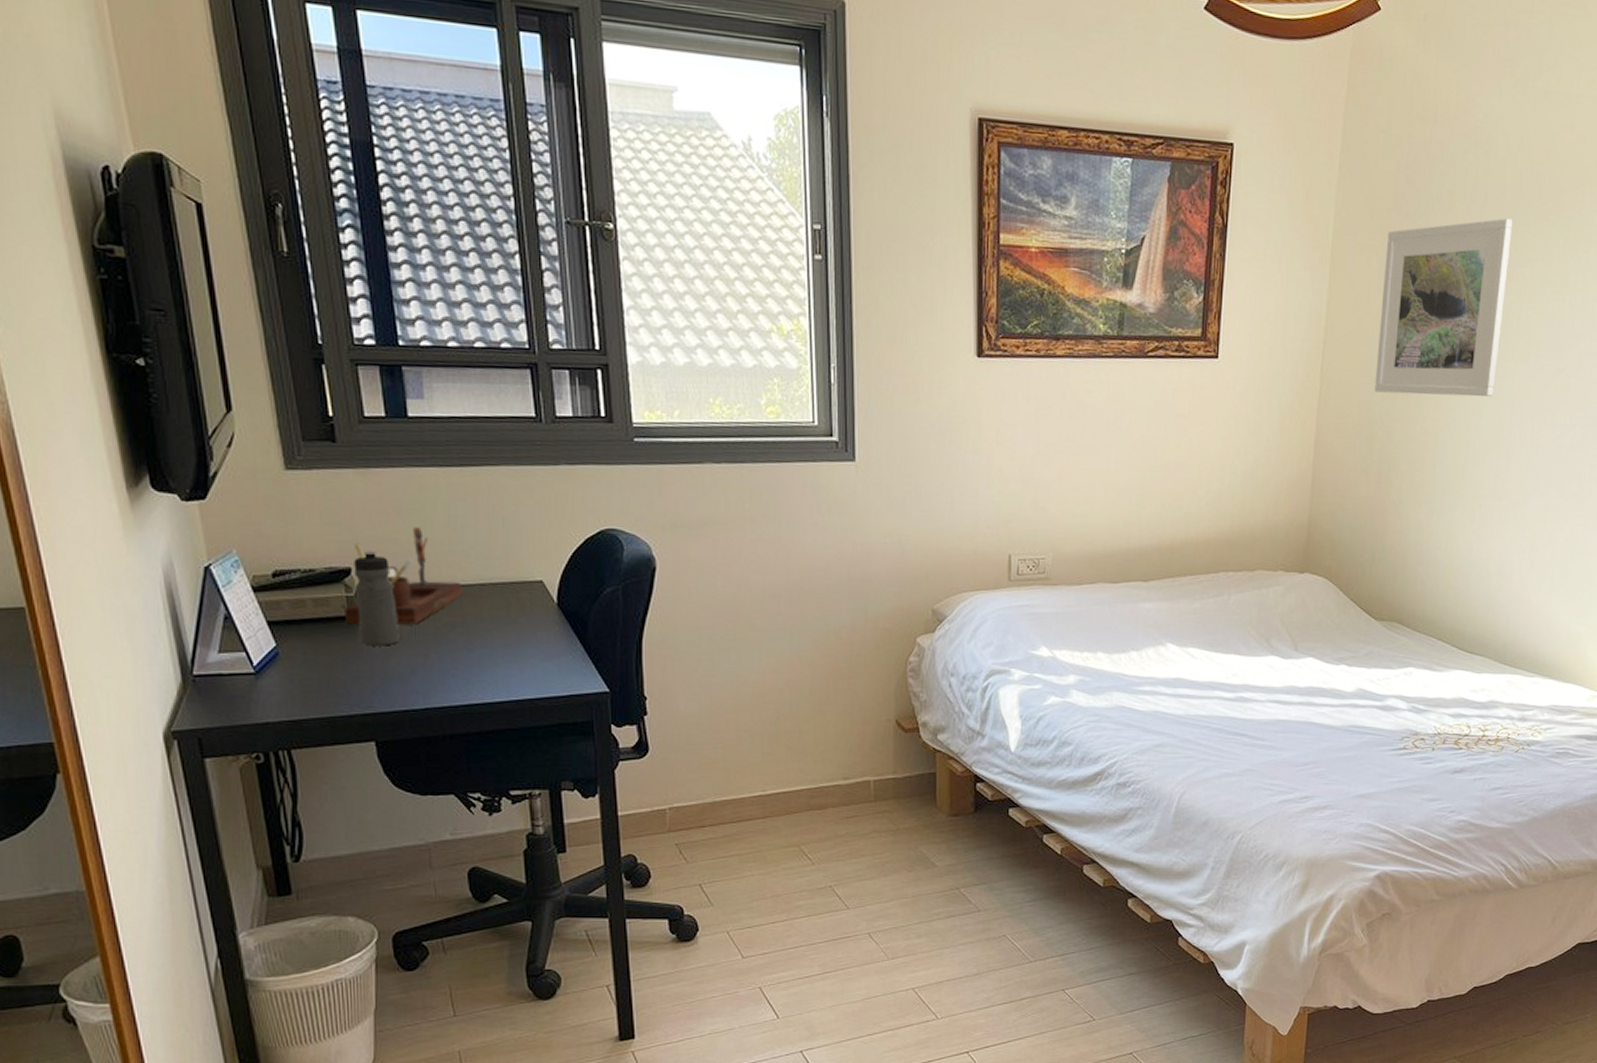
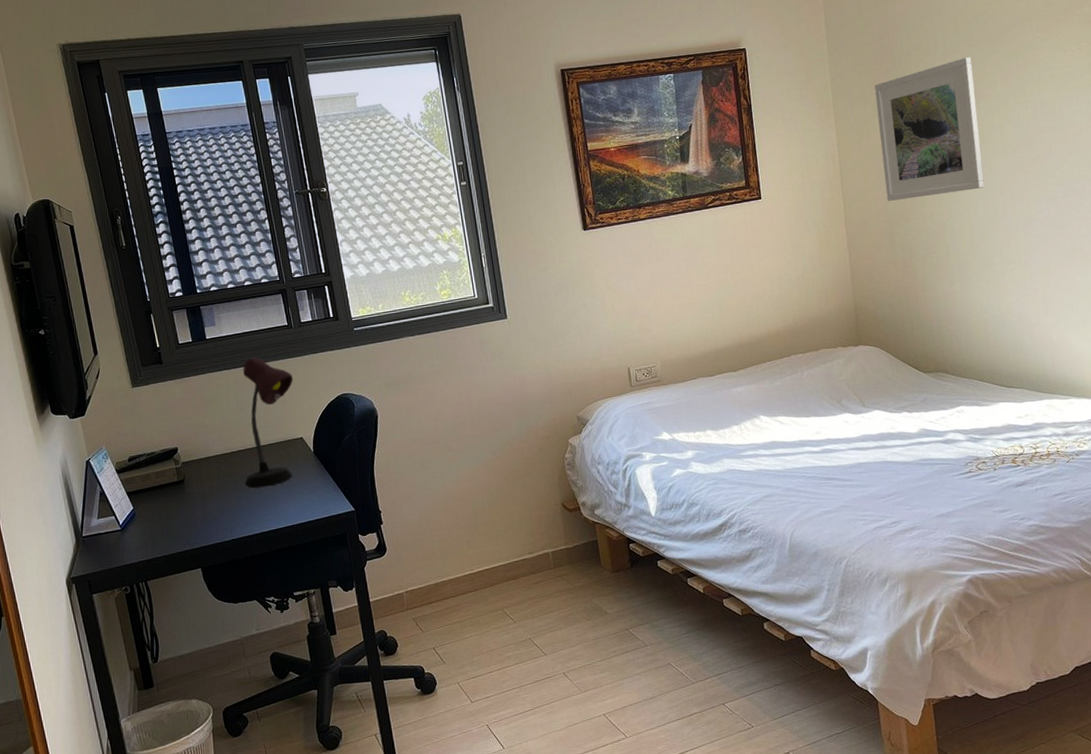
desk organizer: present [343,527,463,625] -> none [174,413,251,487]
water bottle: present [354,551,399,646] -> none [179,434,212,501]
desk lamp: none [450,455,536,643] -> present [243,357,293,489]

